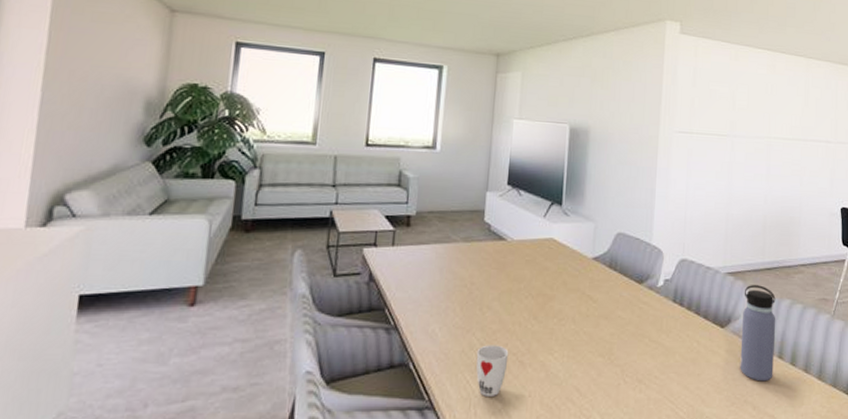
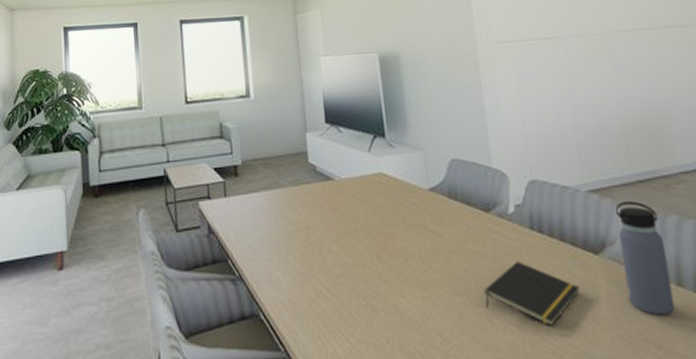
cup: present [476,345,509,396] -> none [324,289,359,345]
notepad: none [623,329,703,388] -> present [484,261,580,327]

